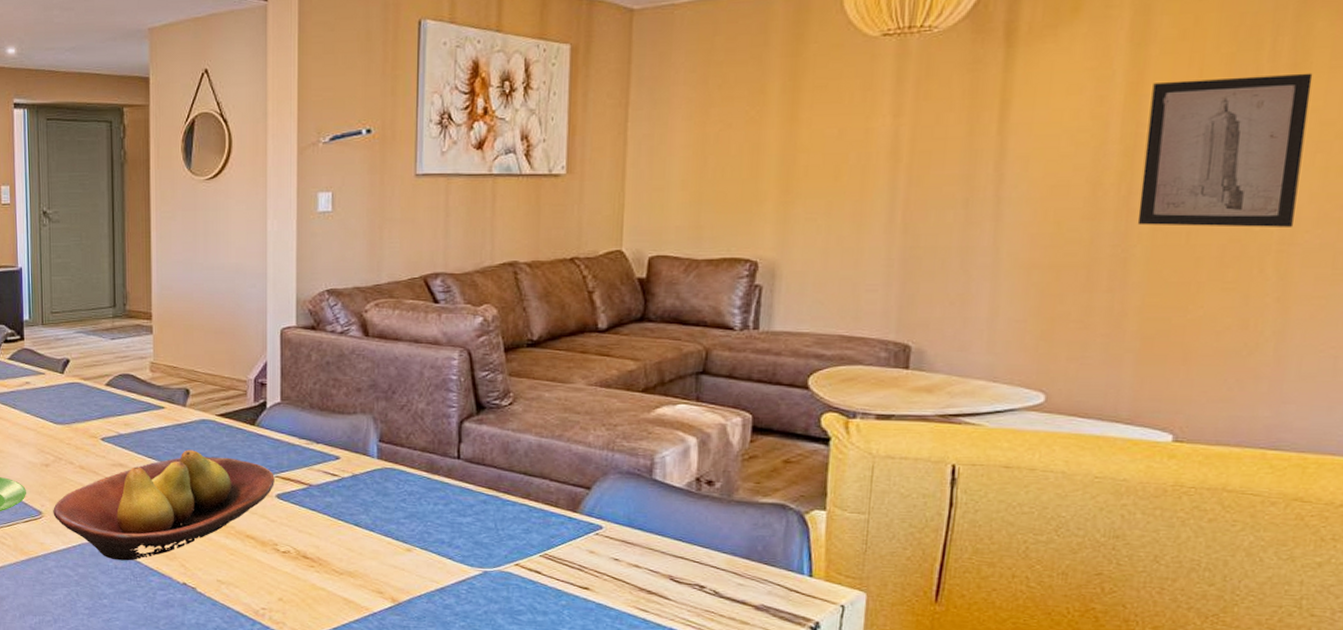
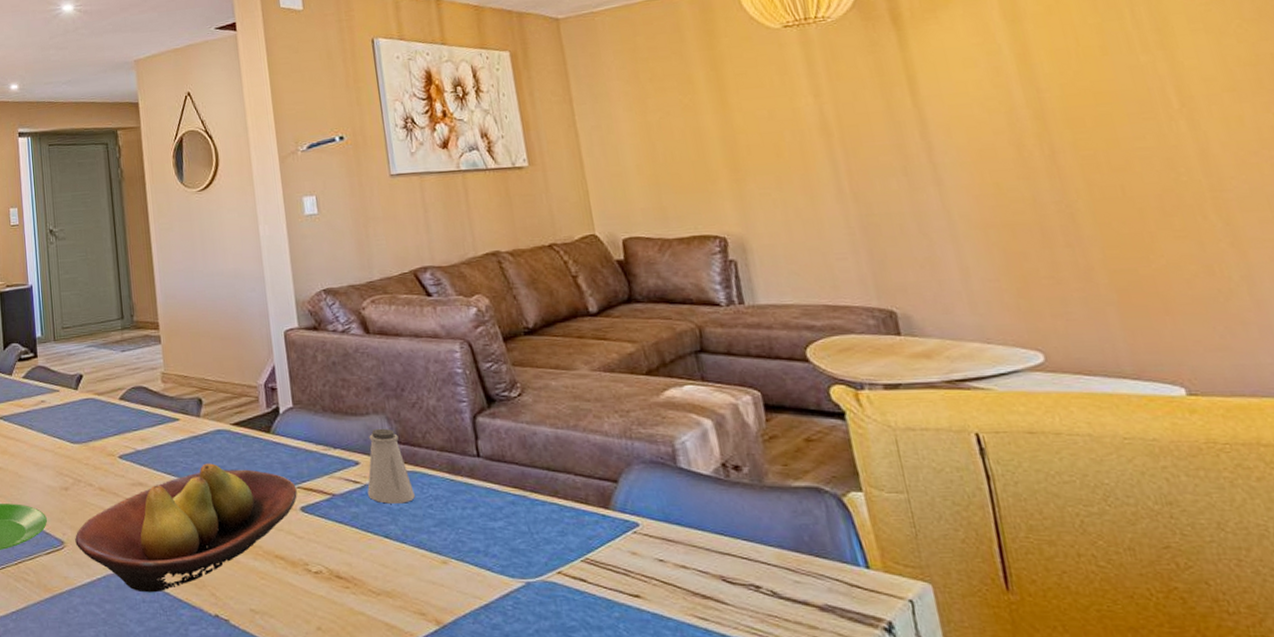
saltshaker: none [344,427,390,497] -> present [367,428,415,504]
wall art: present [1137,73,1313,227] -> none [1038,36,1218,182]

